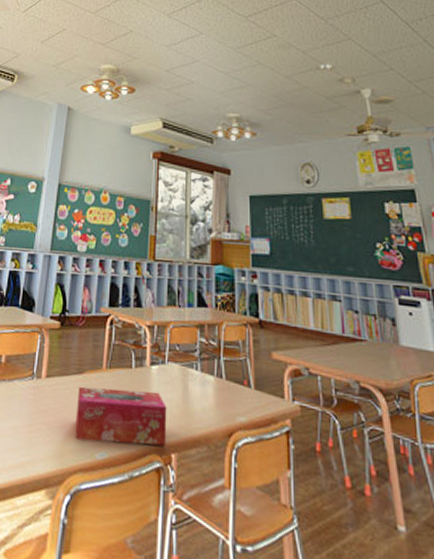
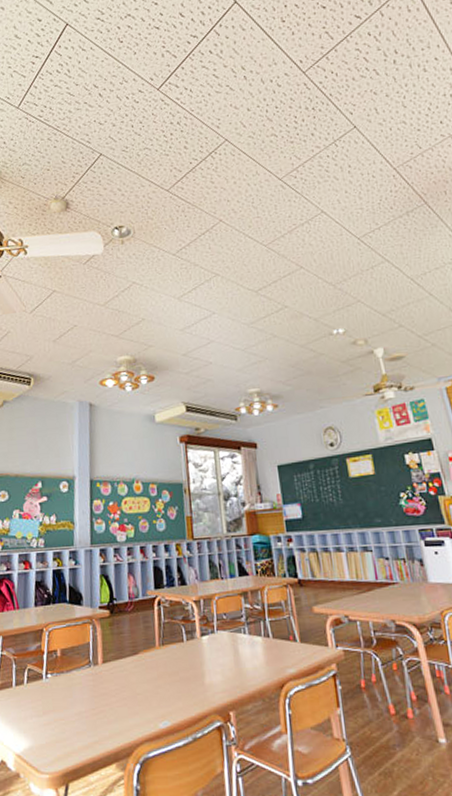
tissue box: present [75,386,167,446] -> none [135,659,224,714]

